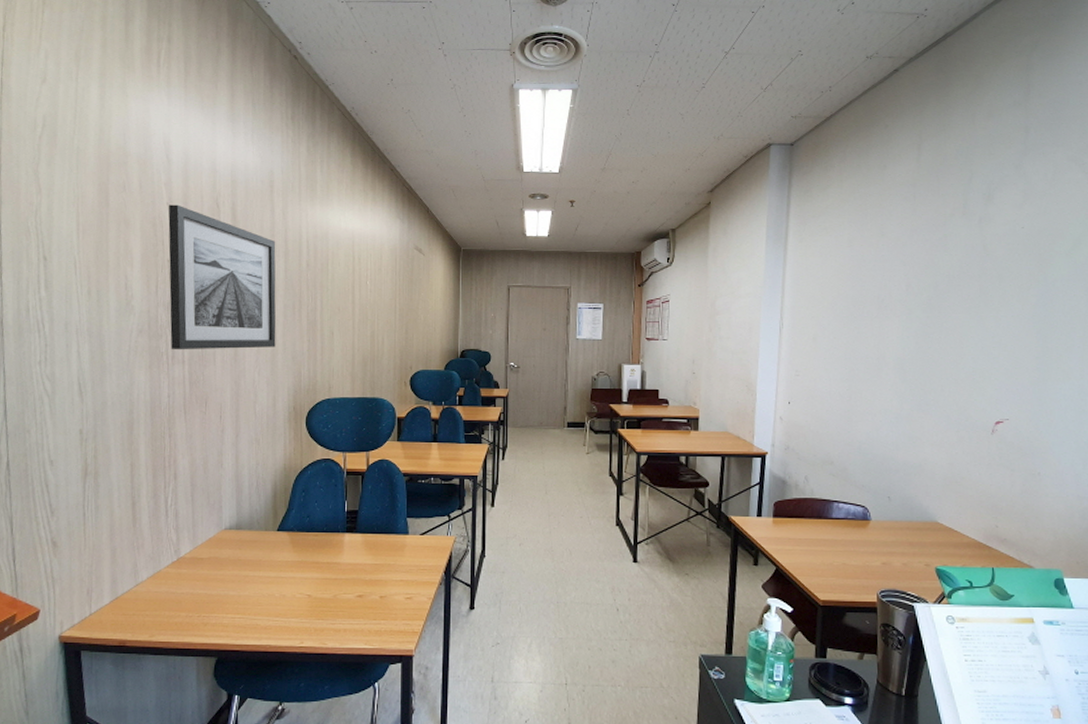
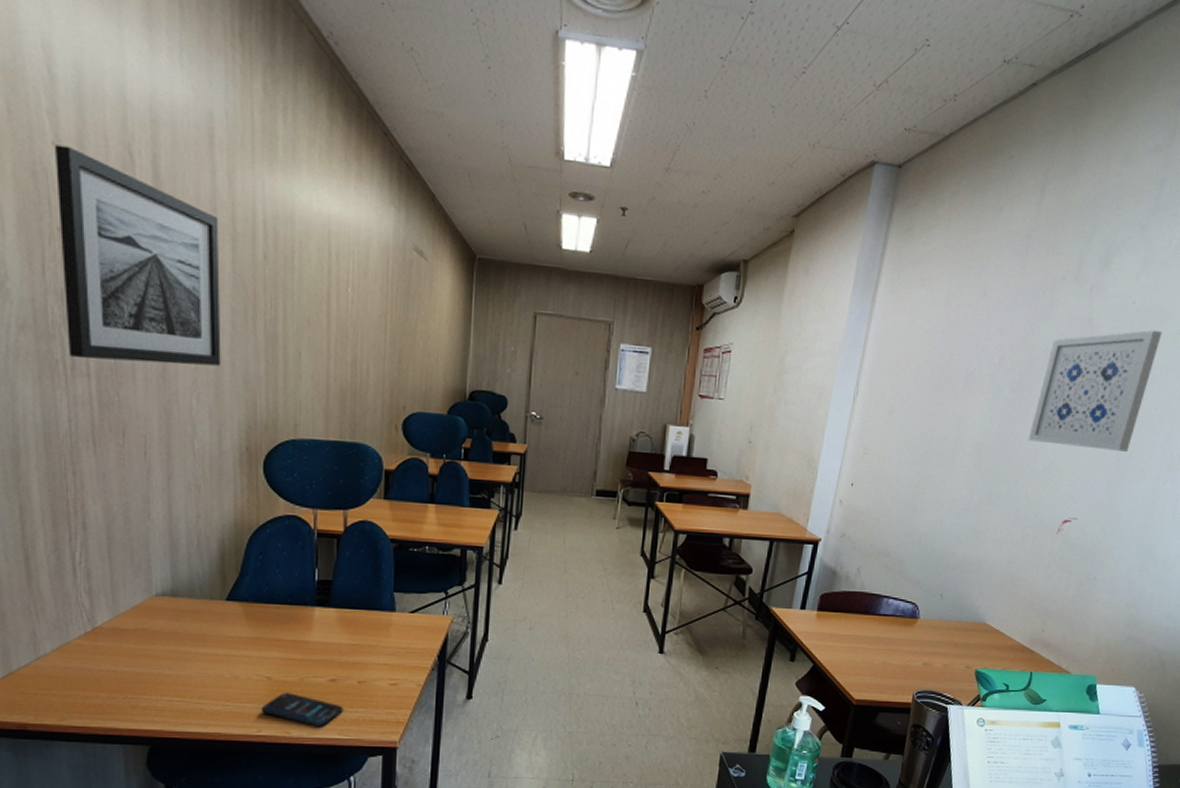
smartphone: none [304,608,368,638] -> present [262,692,343,727]
wall art: none [946,248,1056,356] -> present [1028,329,1162,452]

